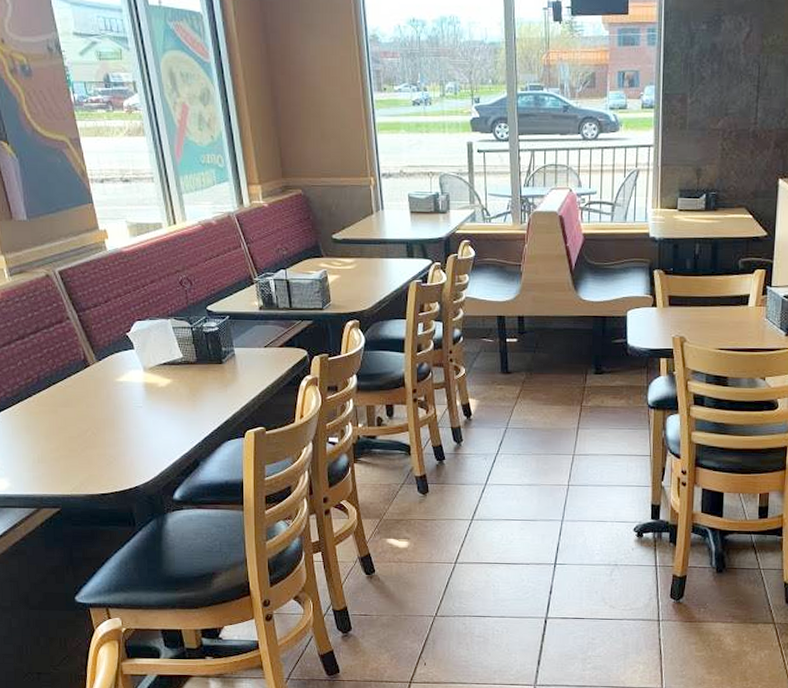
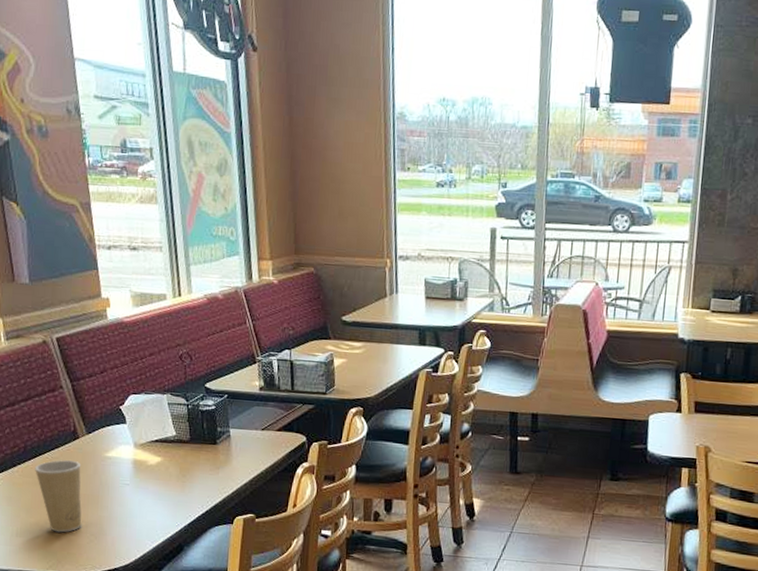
paper cup: none [50,388,100,457] -> present [35,460,82,533]

